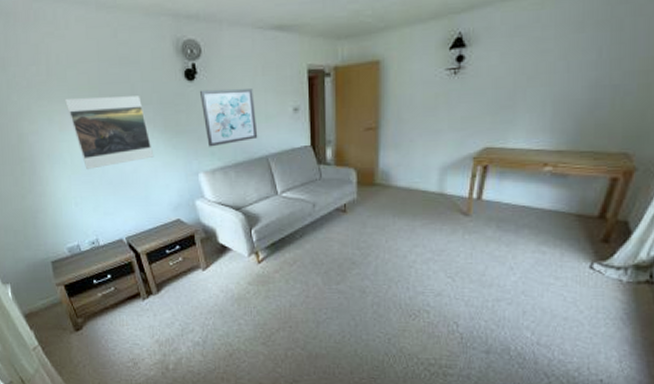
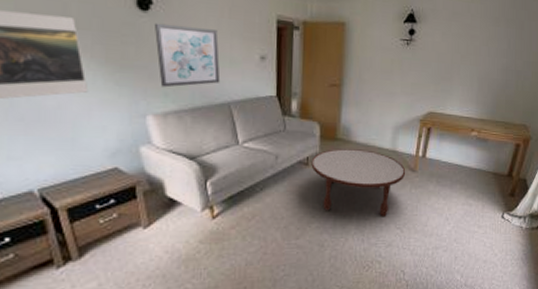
coffee table: none [349,194,457,265] -> present [311,149,406,218]

